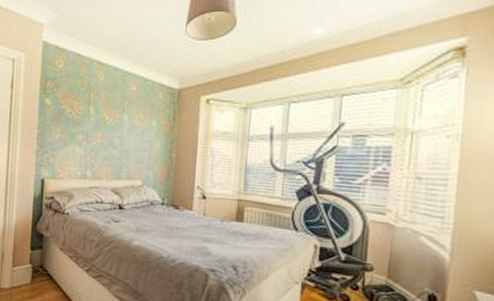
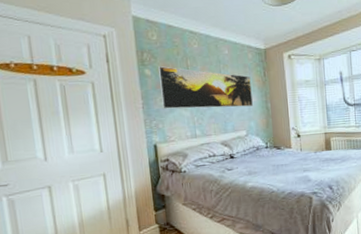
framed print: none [57,97,157,153] -> present [157,66,253,109]

